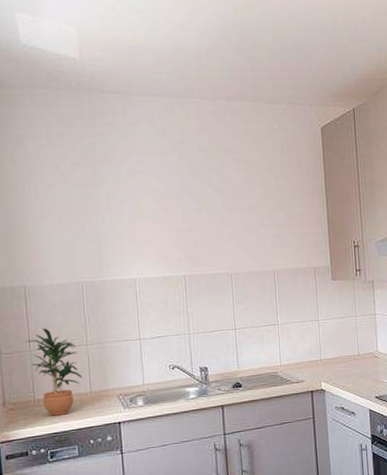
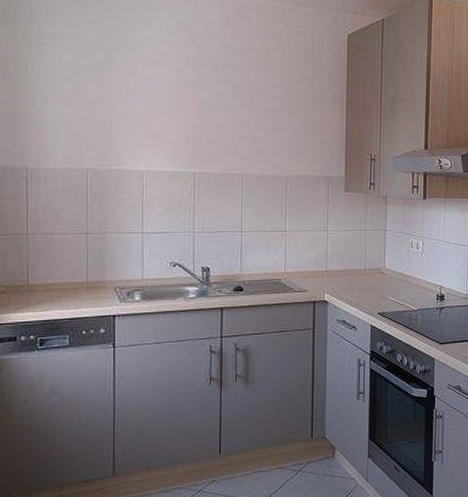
potted plant: present [26,327,83,416] -> none [23,211,81,303]

